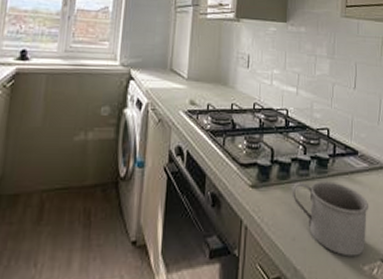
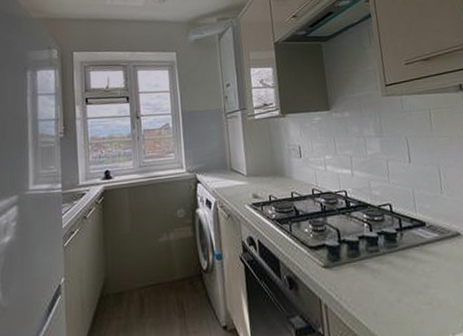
mug: present [291,182,369,257] -> none [364,255,452,327]

